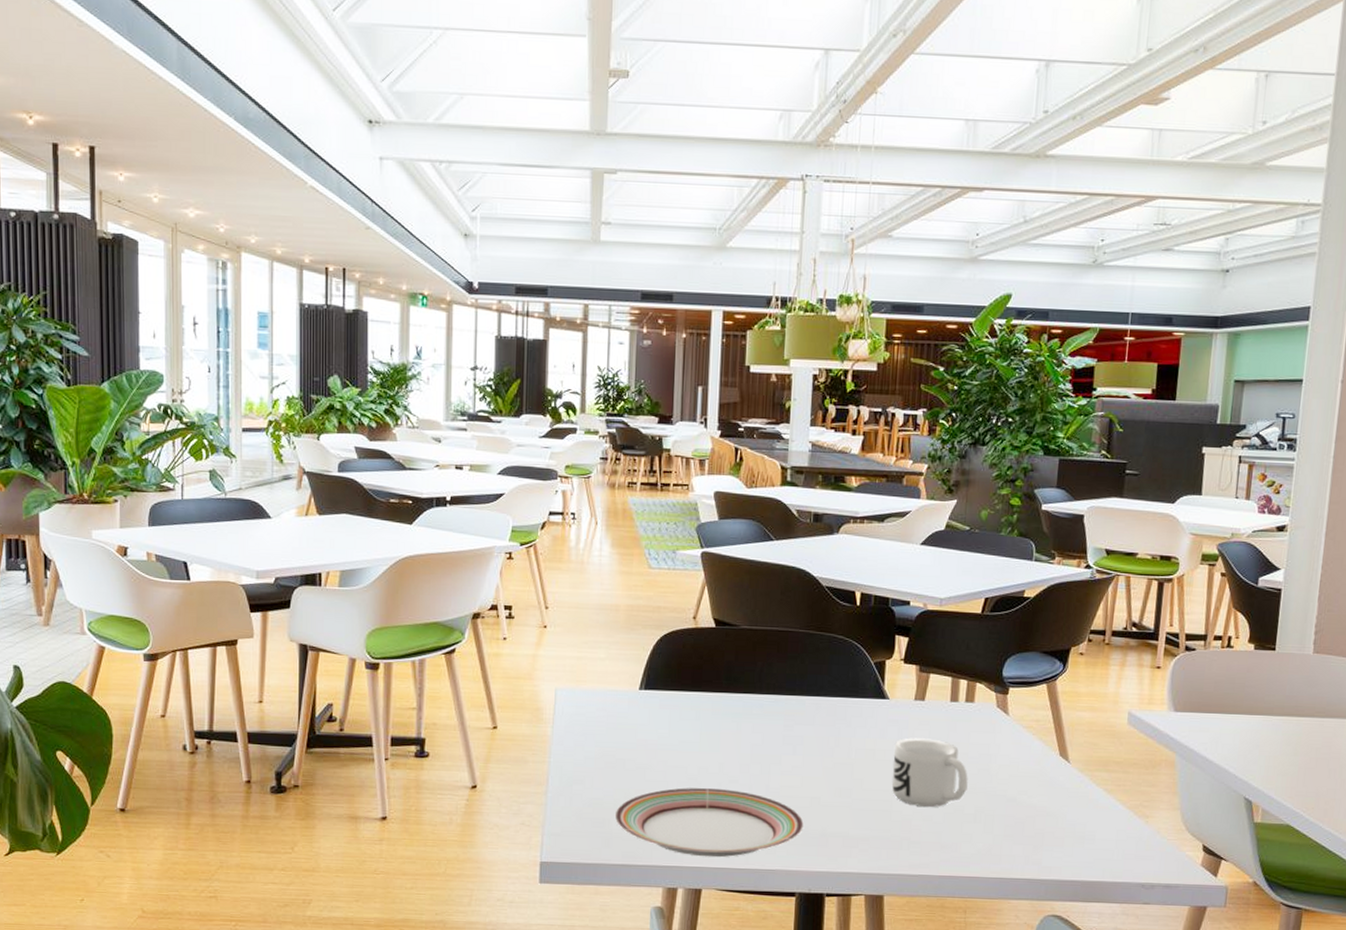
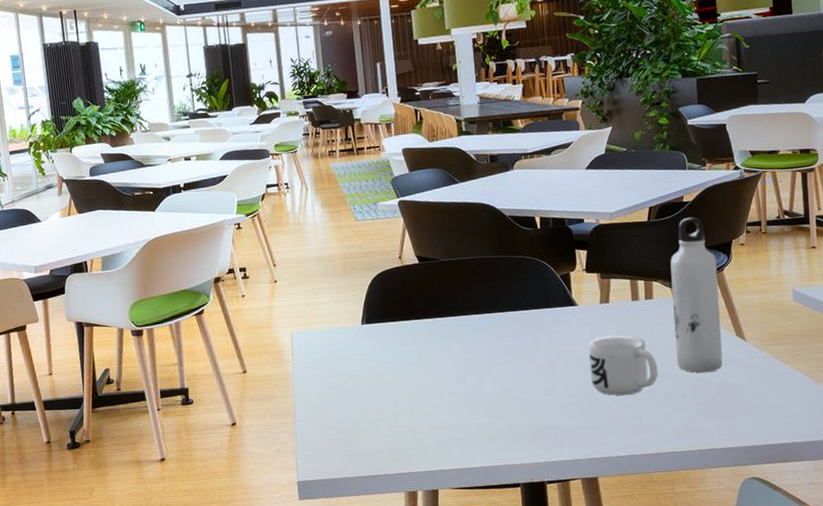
plate: present [614,787,804,858] -> none [355,400,519,462]
water bottle: none [990,615,1050,793] -> present [670,217,723,373]

